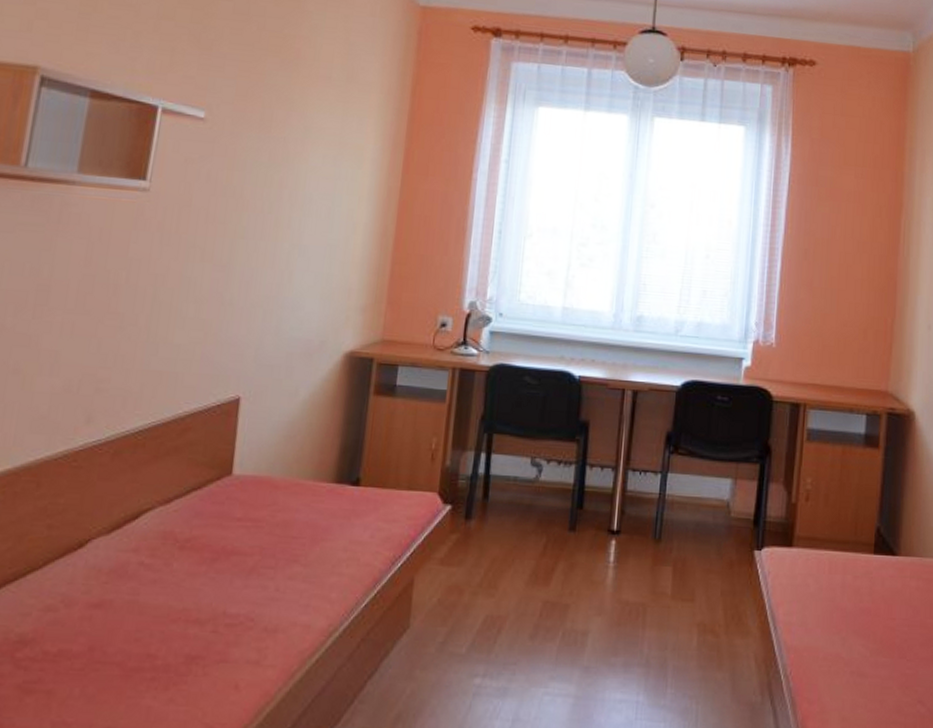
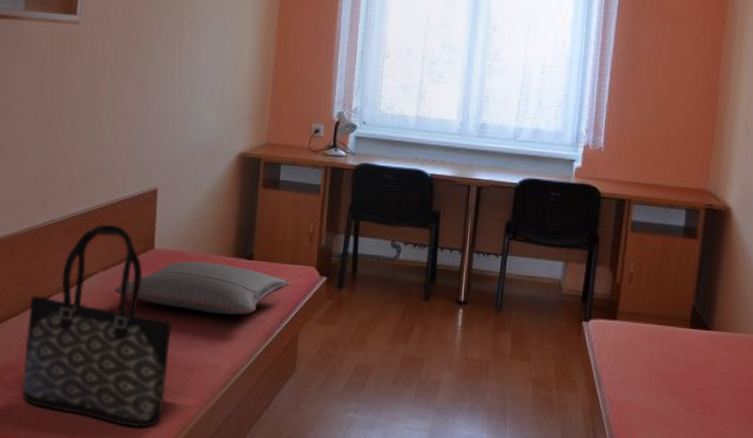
tote bag: none [41,444,251,714] -> present [23,224,172,428]
pillow: none [175,489,405,558] -> present [113,261,290,315]

